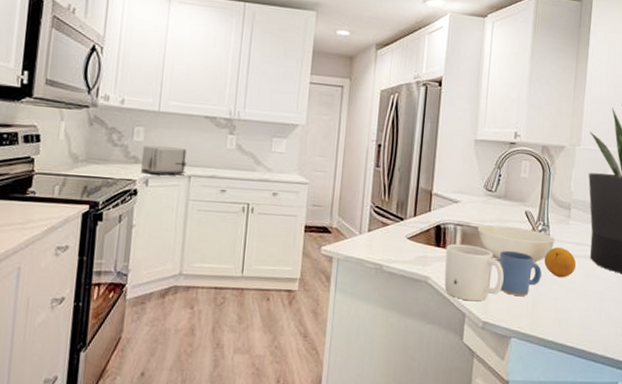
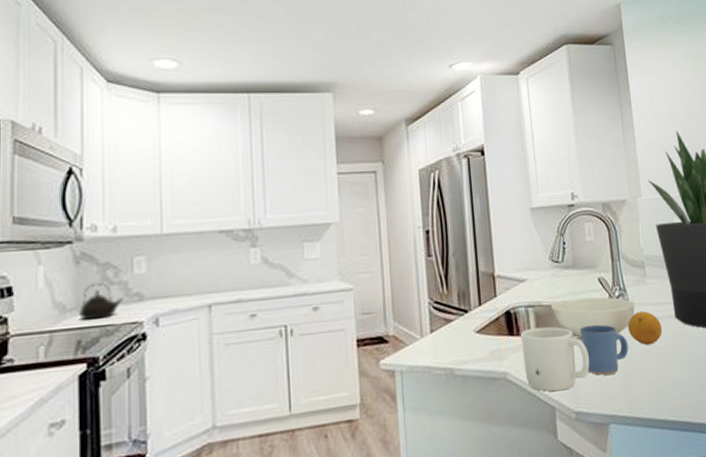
teakettle: none [88,142,124,173] -> present [79,283,125,321]
toaster: present [140,145,187,176] -> none [146,272,204,312]

